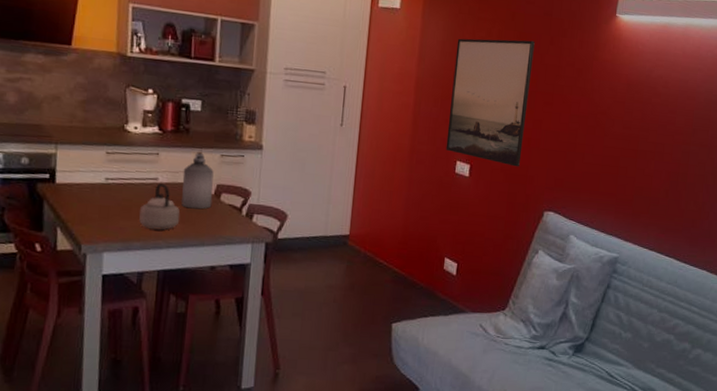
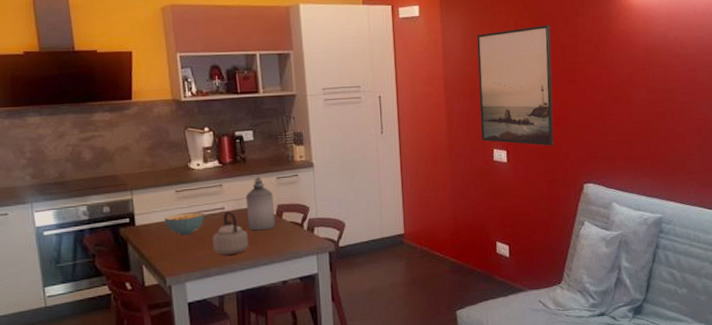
cereal bowl: none [89,177,135,202] -> present [164,212,204,236]

